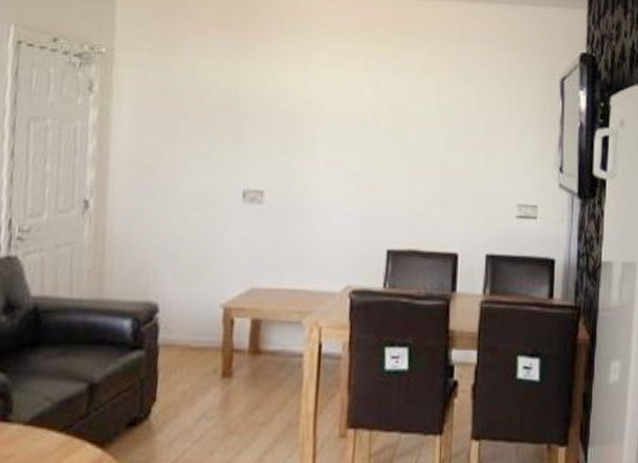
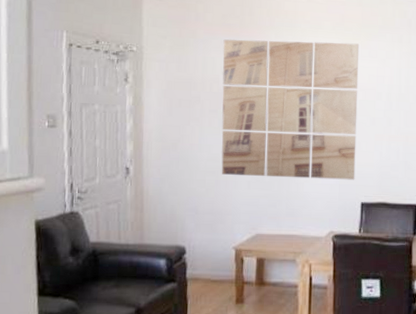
wall art: none [209,42,390,222] -> present [221,39,359,180]

